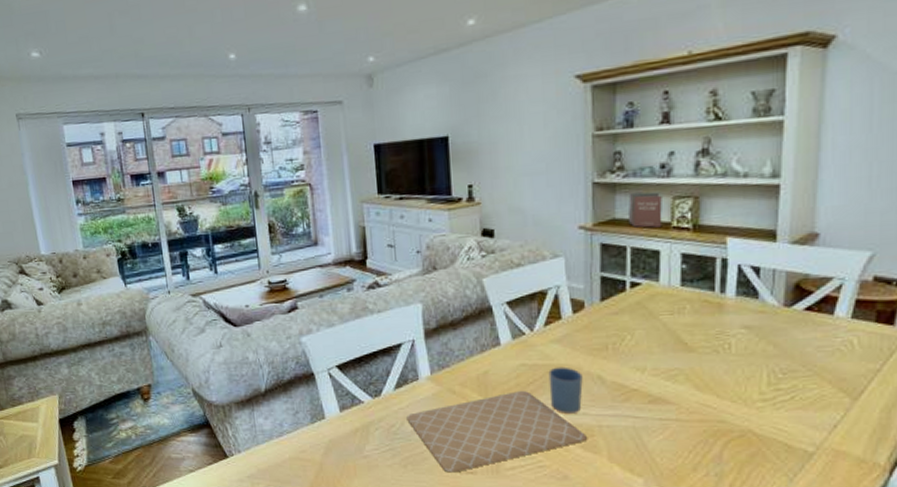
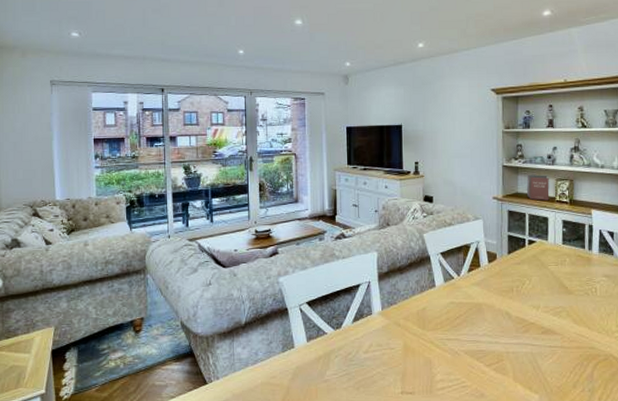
placemat: present [407,391,587,473] -> none [361,324,498,394]
mug: present [548,366,583,414] -> none [470,304,495,342]

